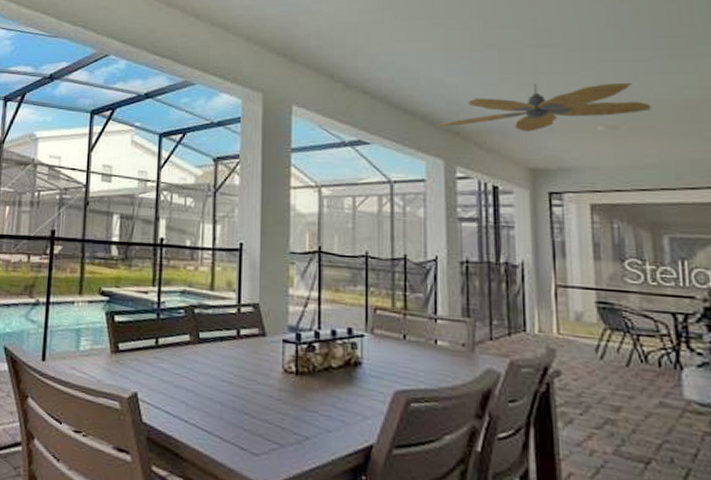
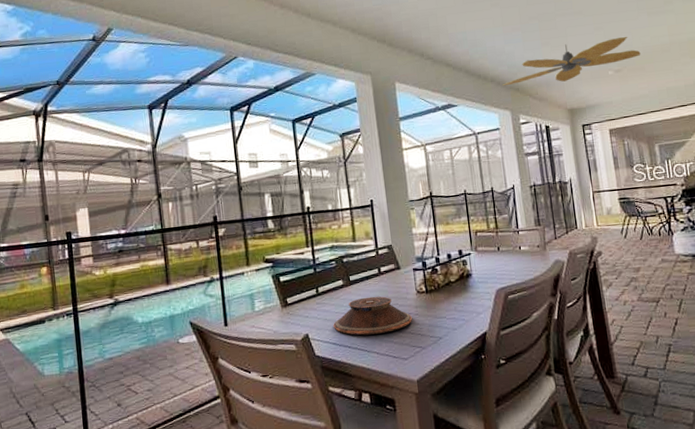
plate: none [170,362,272,415] -> present [333,296,412,335]

